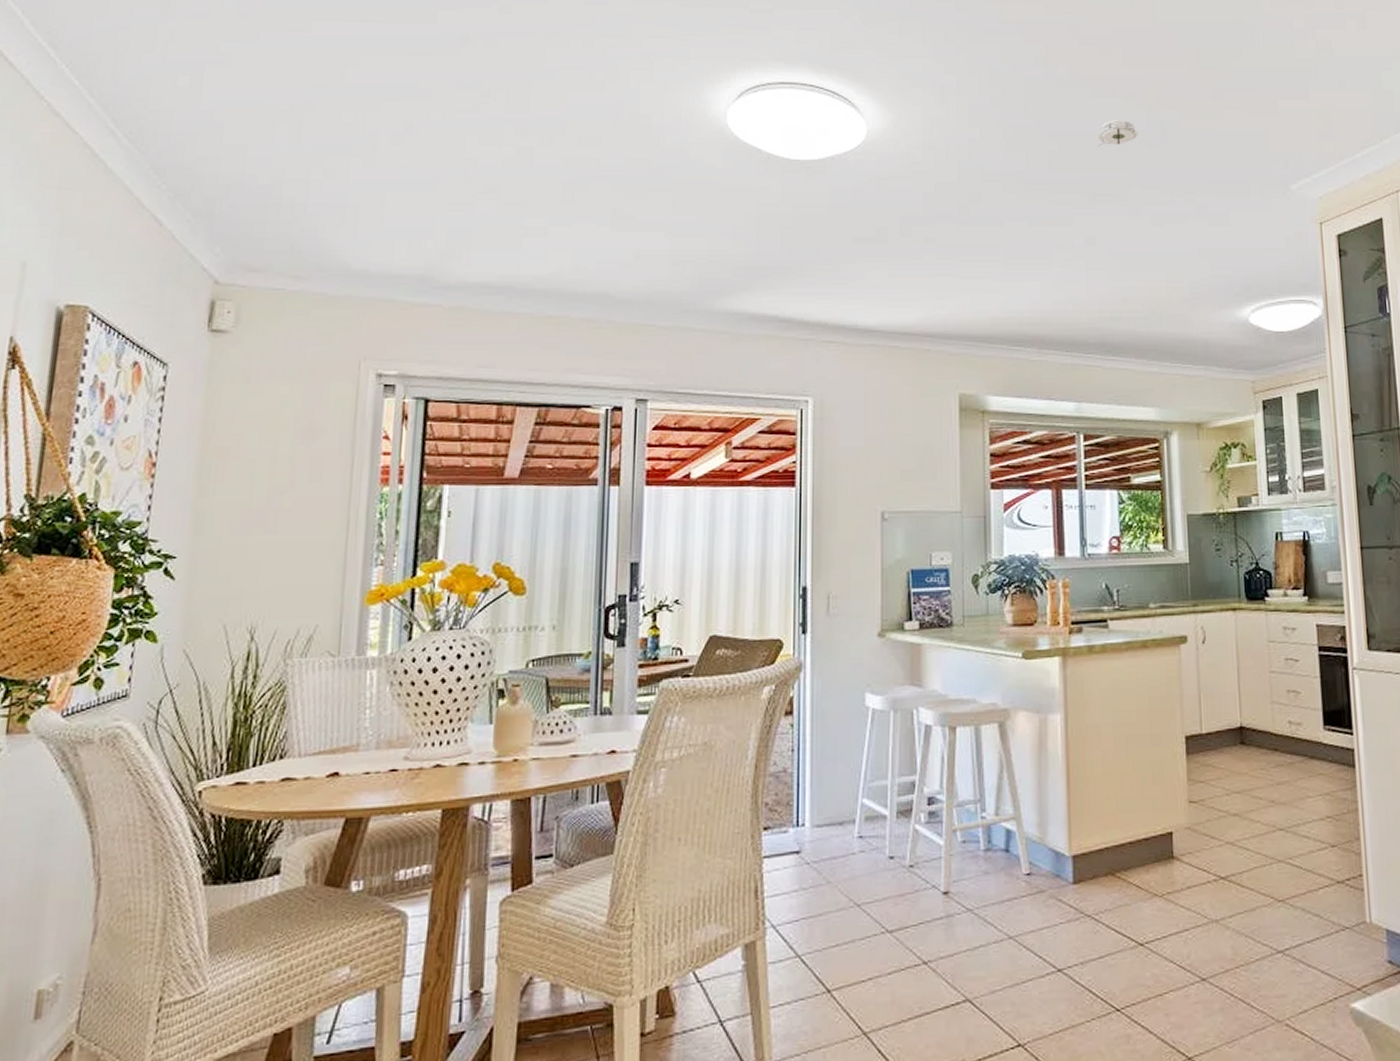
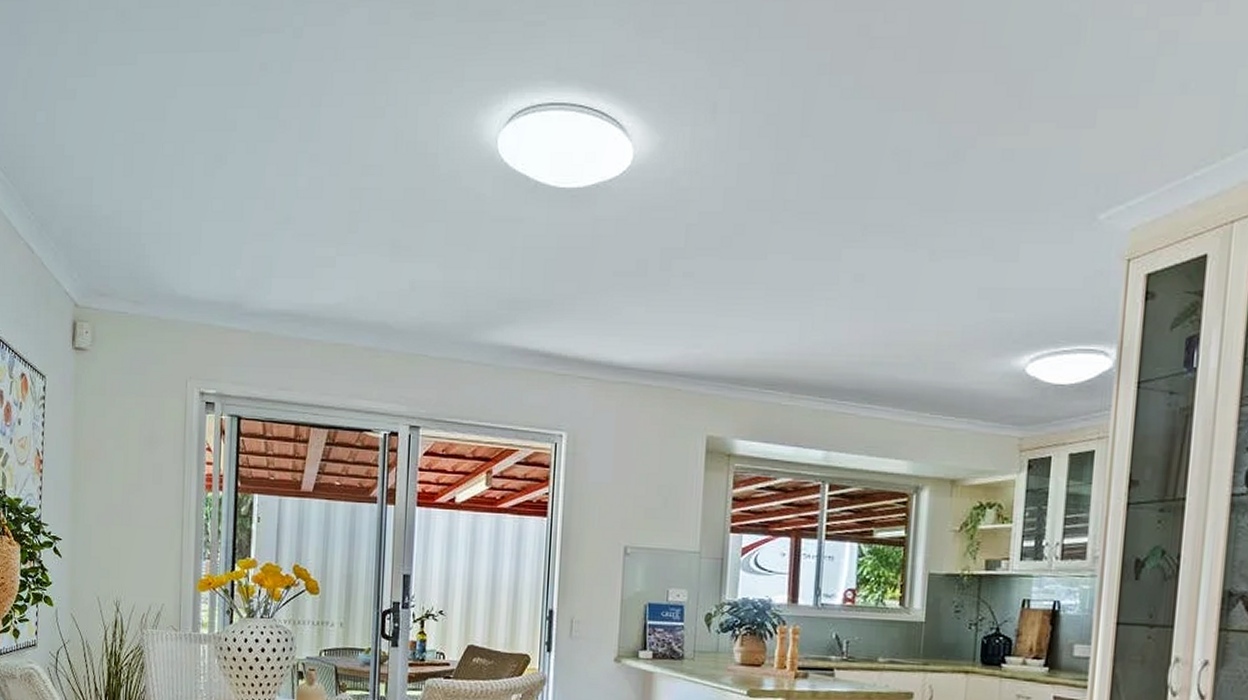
smoke detector: present [1097,120,1139,147] -> none [877,138,926,170]

